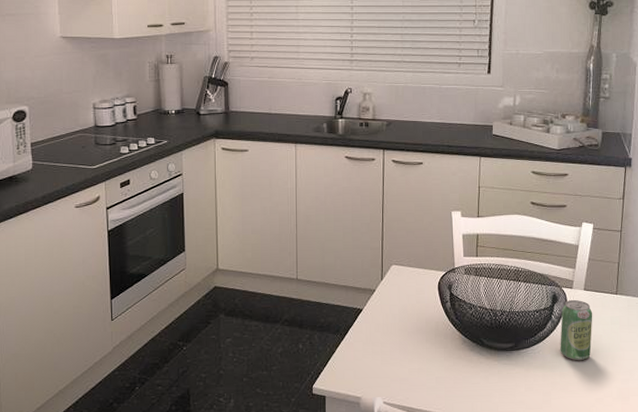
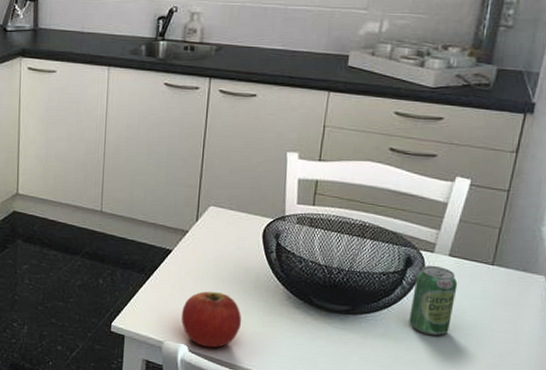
apple: none [375,344,426,398] -> present [182,291,241,348]

